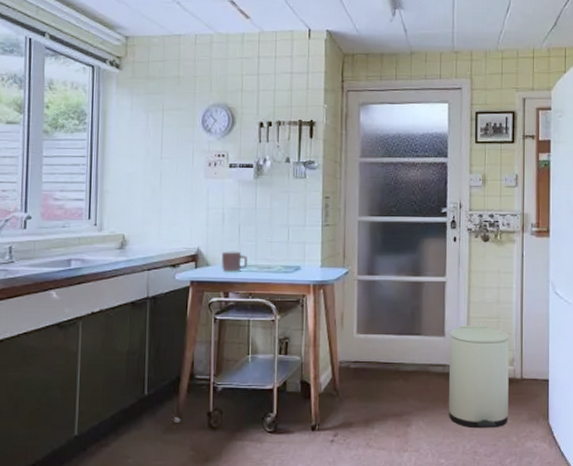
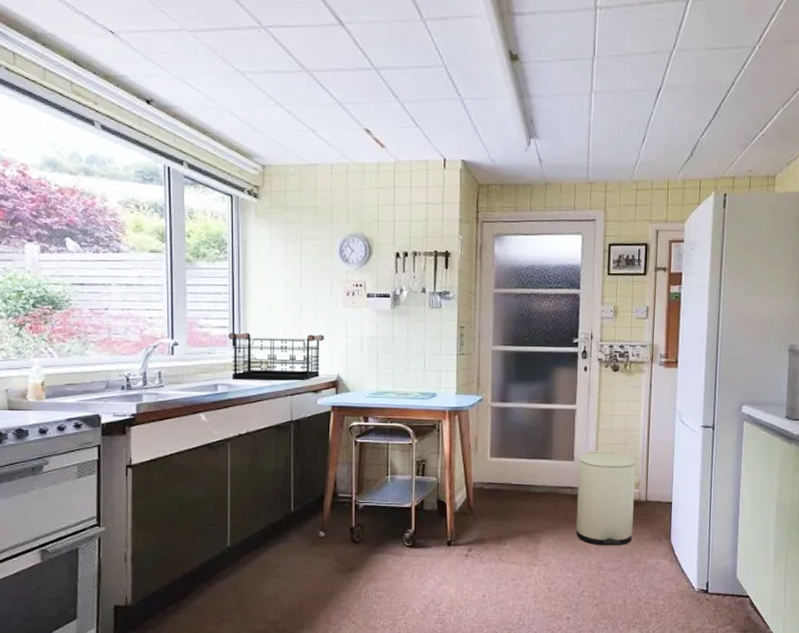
dish rack: none [83,205,184,255] -> present [228,332,324,381]
mug: present [222,251,248,273] -> none [361,378,386,399]

